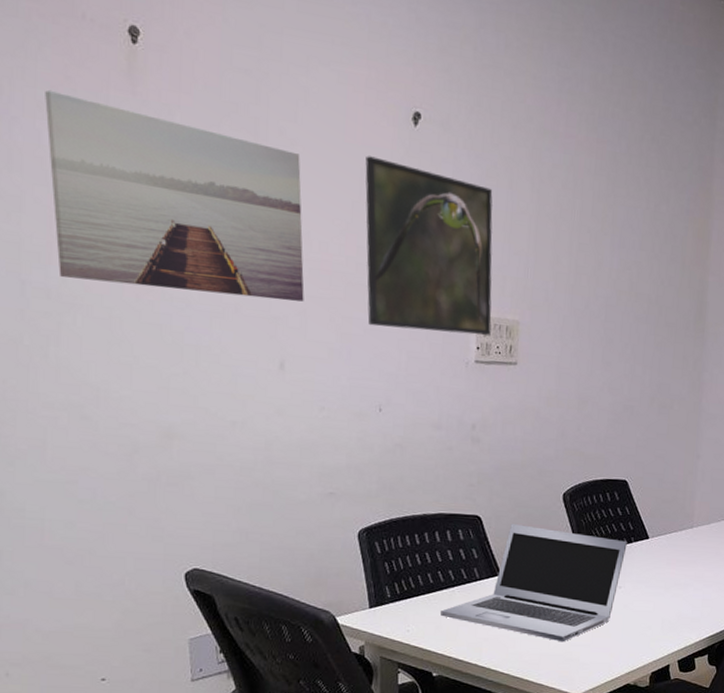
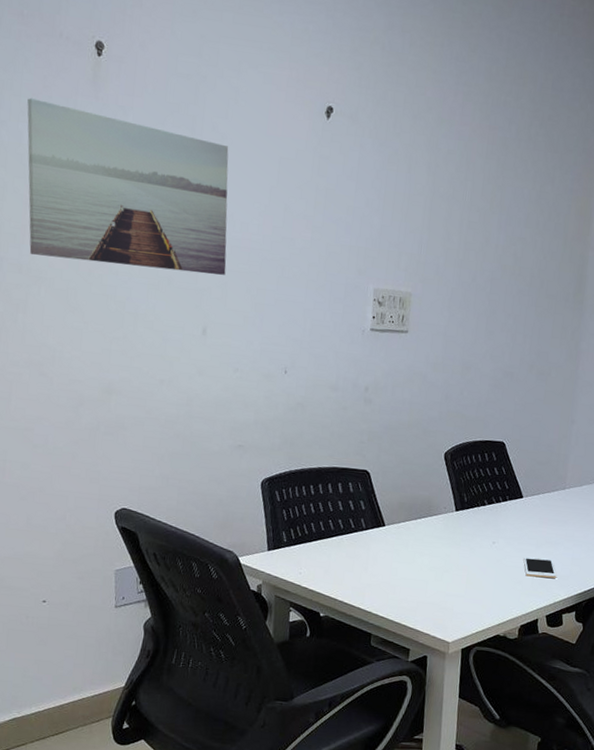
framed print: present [365,156,493,335] -> none [279,146,393,306]
laptop: present [441,524,627,642] -> none [329,479,502,592]
cell phone: none [652,600,687,622] -> present [523,556,557,579]

